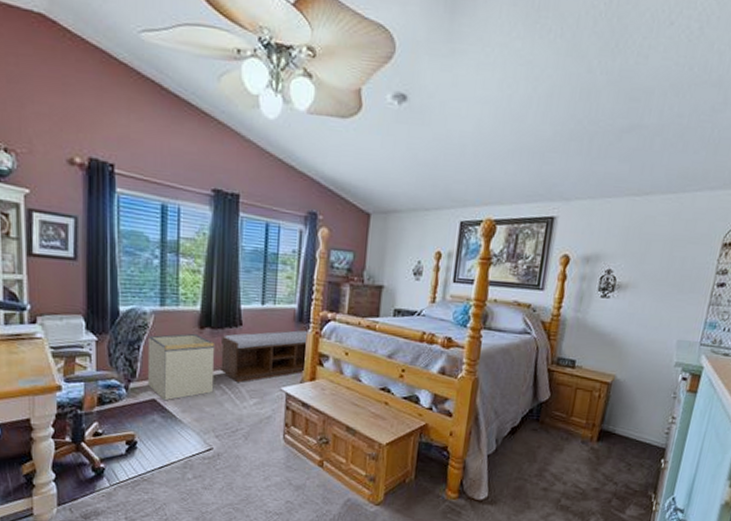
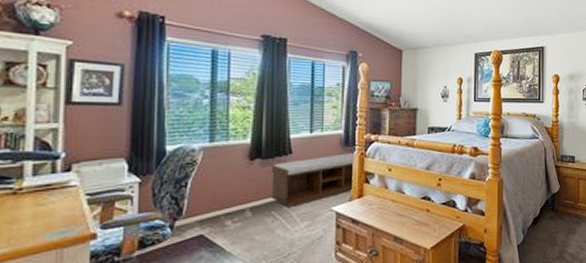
storage bin: present [147,333,216,400] -> none [194,165,266,234]

